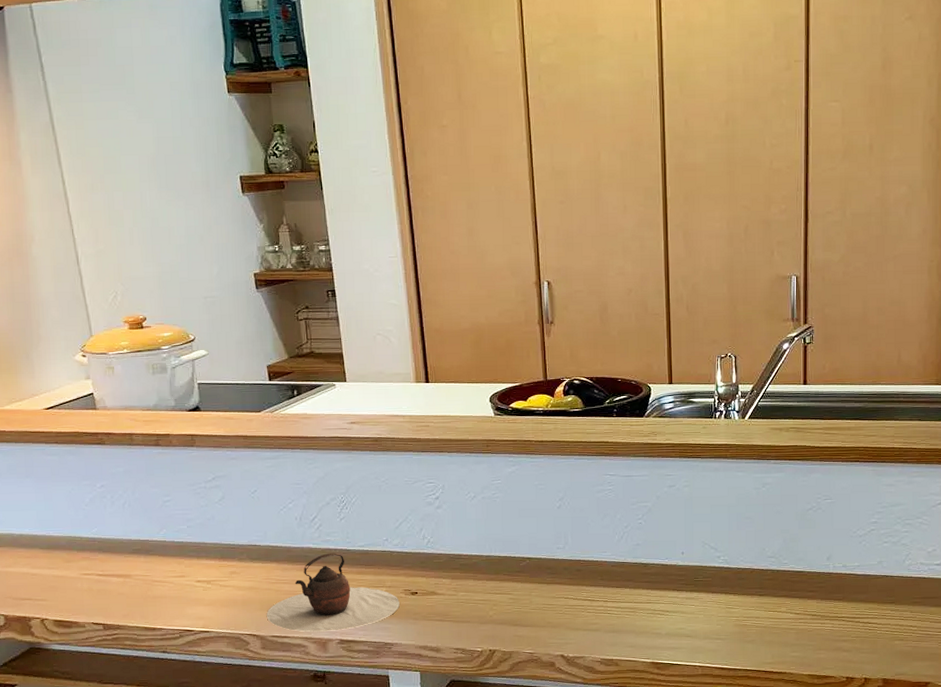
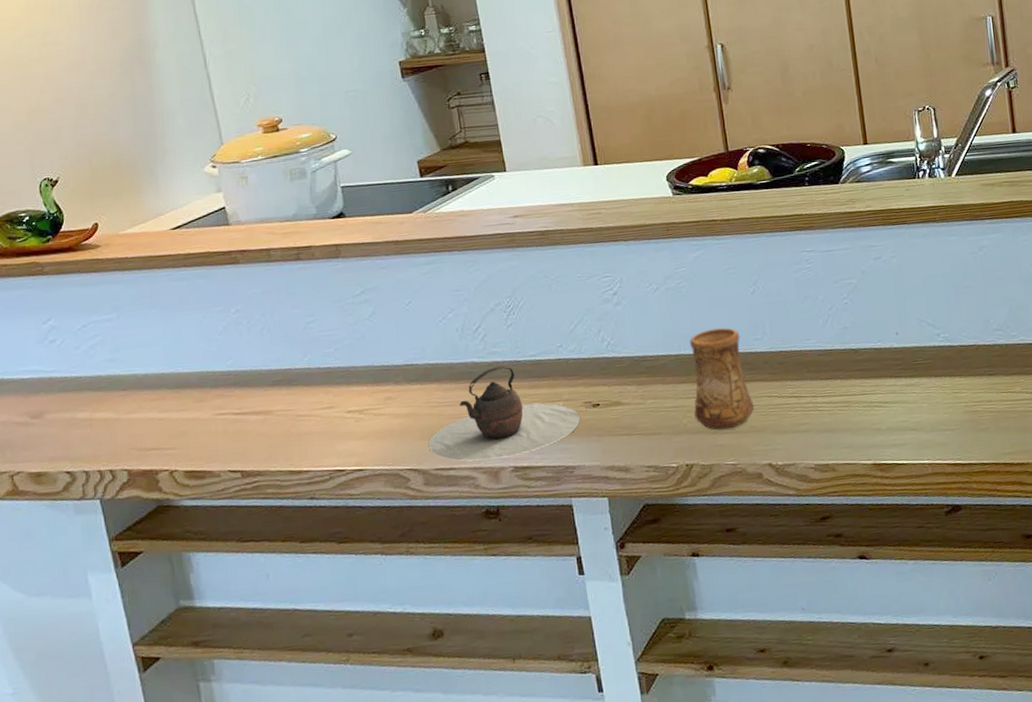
cup: none [500,536,553,623] -> present [690,327,755,430]

